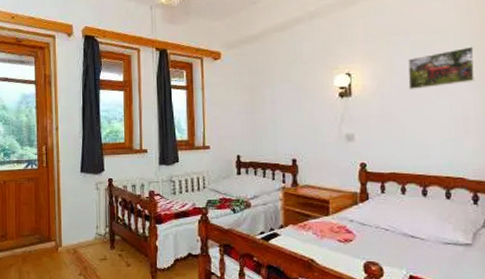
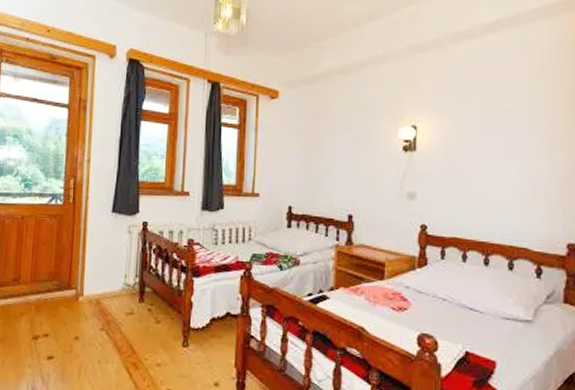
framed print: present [407,46,476,90] -> none [476,108,547,150]

